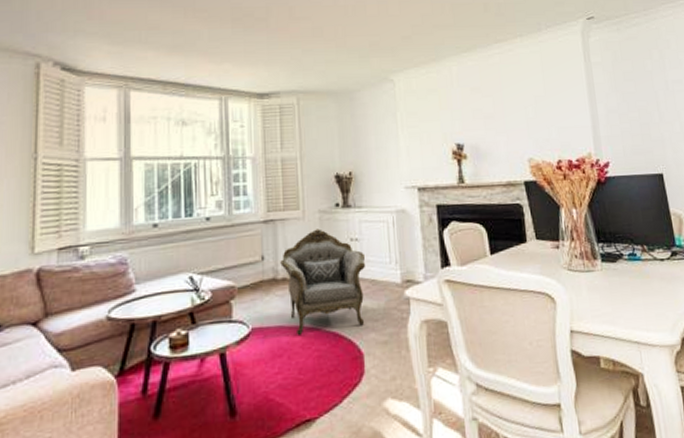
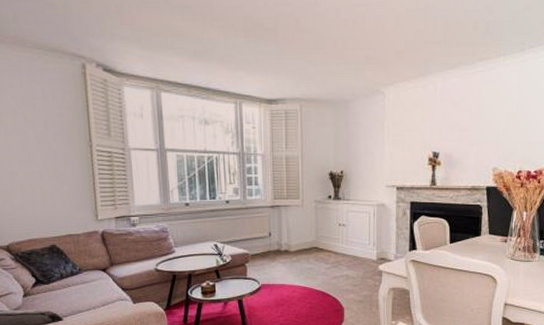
armchair: present [280,229,365,335] -> none [283,215,349,292]

